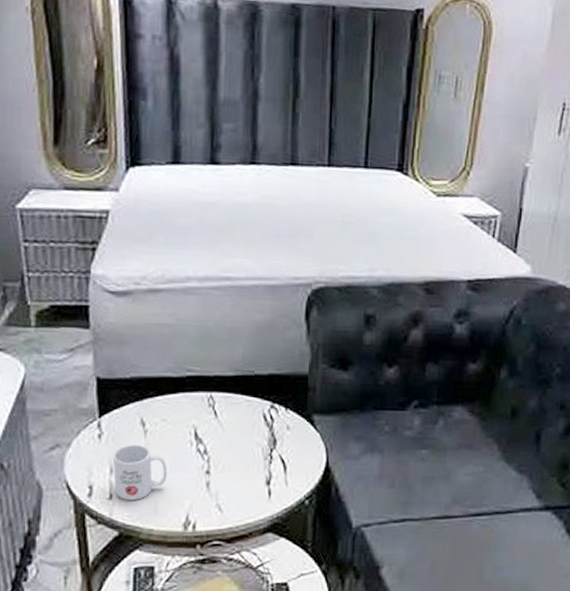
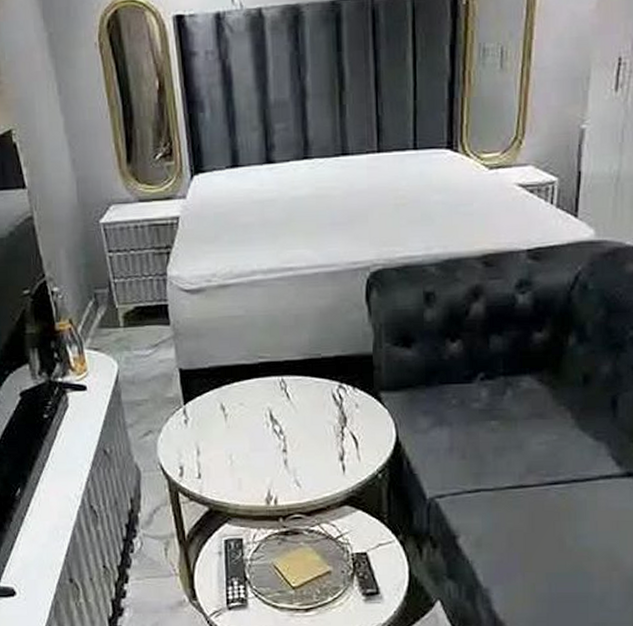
mug: present [112,444,167,500] -> none [198,427,248,478]

